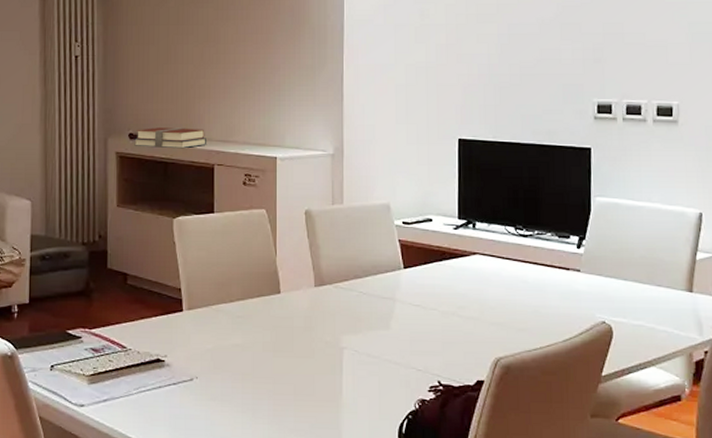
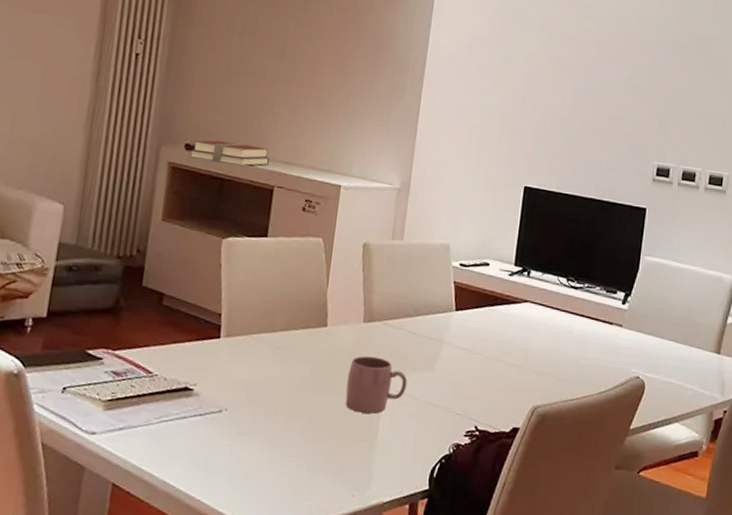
mug: none [305,319,365,374] -> present [345,356,408,414]

